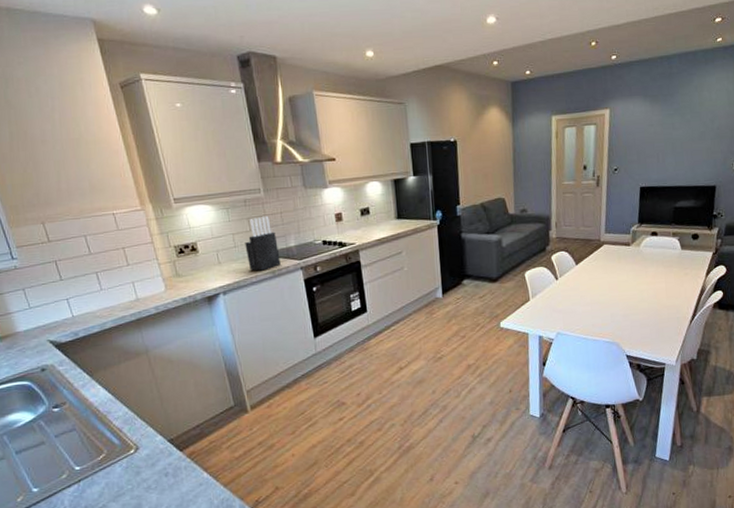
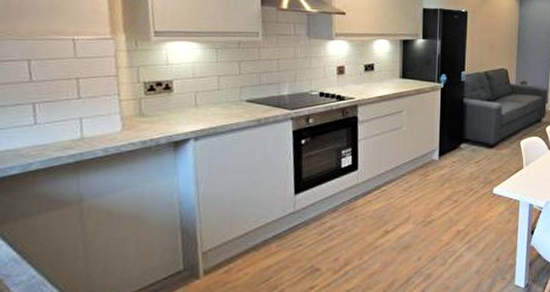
knife block: present [245,215,281,271] -> none [230,60,270,118]

